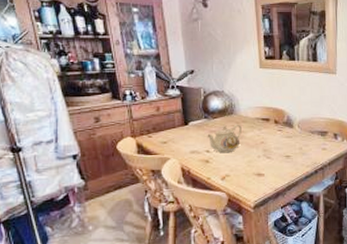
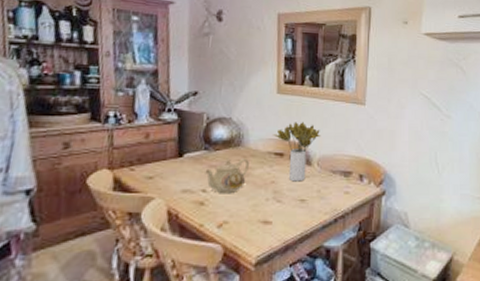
flower bouquet: none [259,92,300,142] -> present [273,122,321,182]

